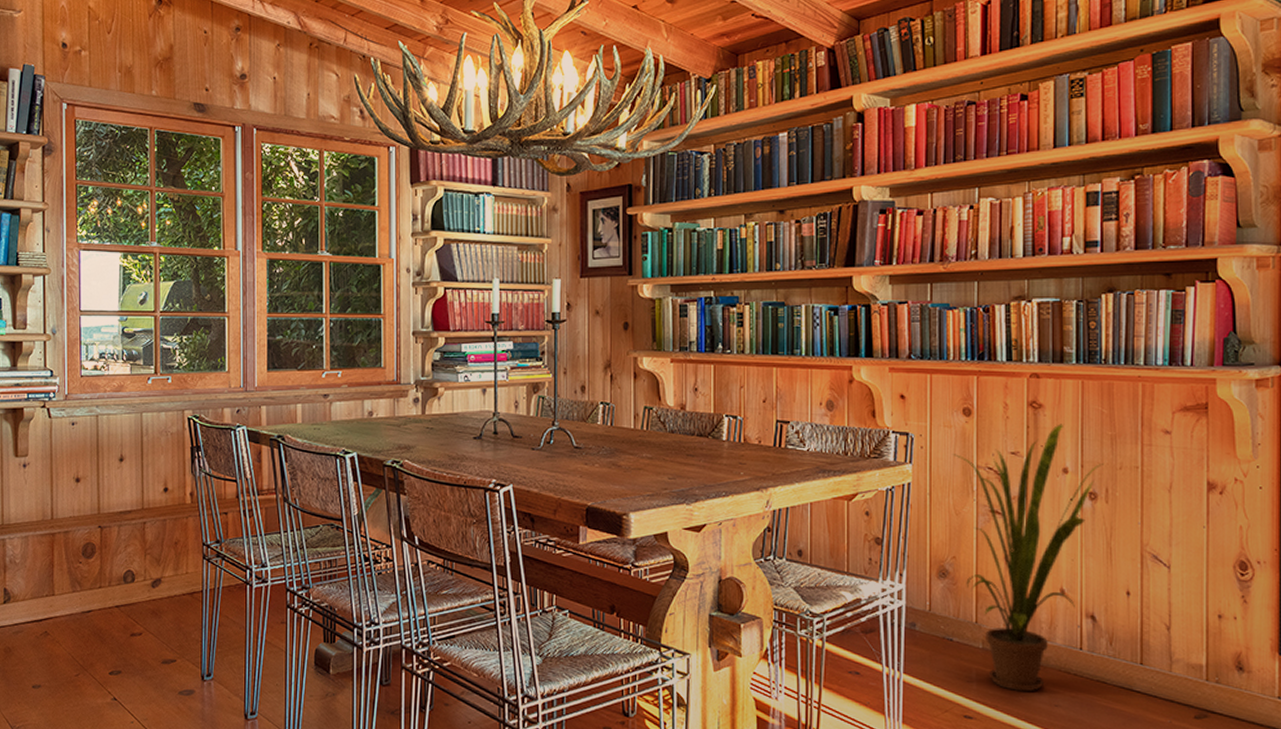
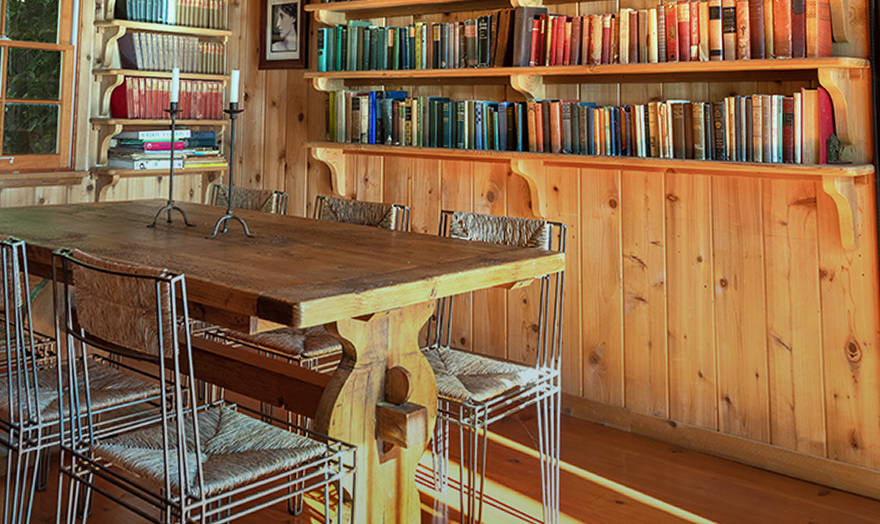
house plant: present [953,424,1103,692] -> none [601,215,732,475]

